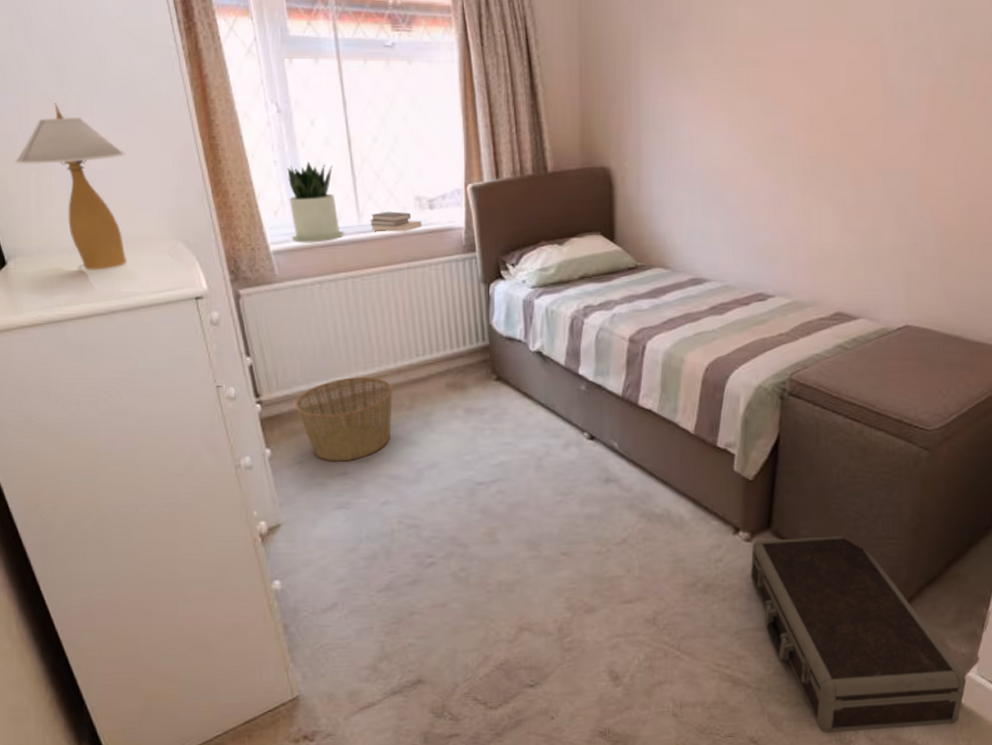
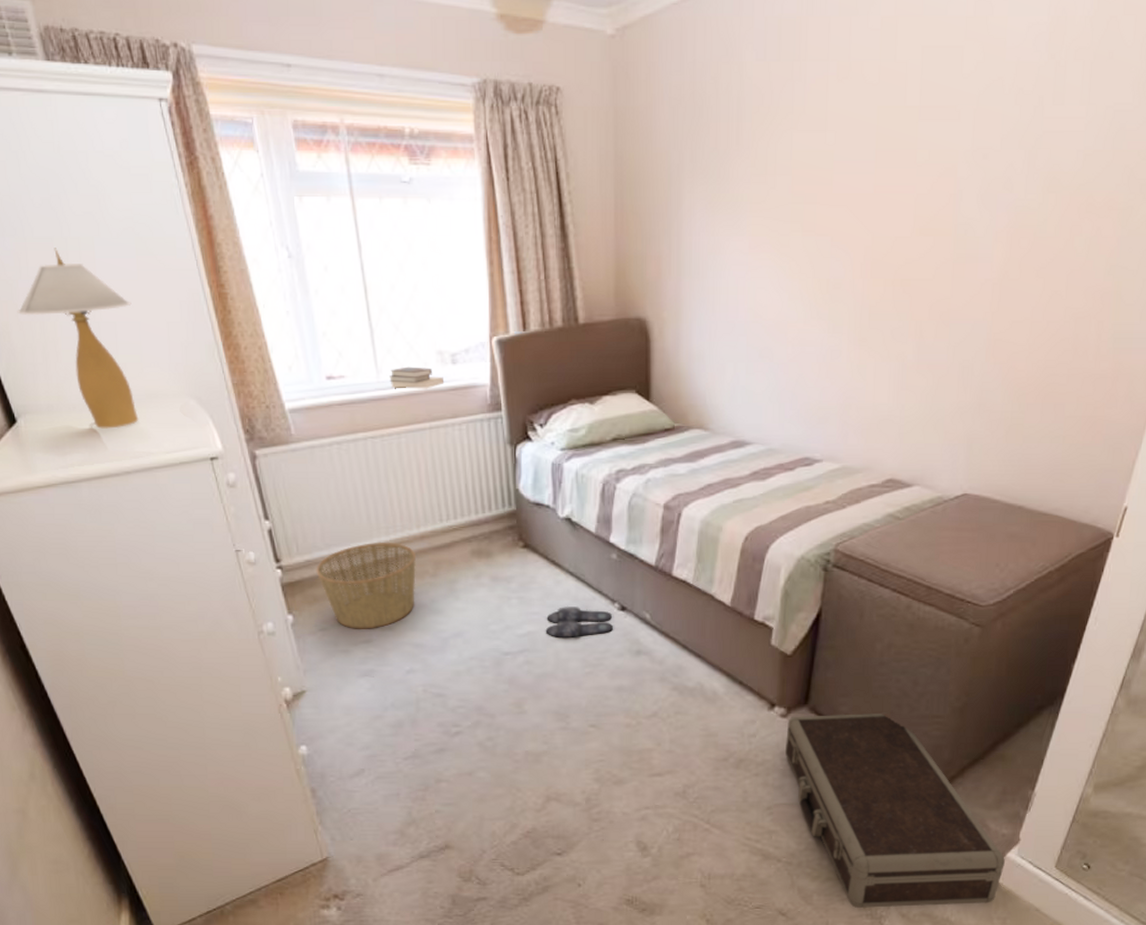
planter: present [287,162,345,243] -> none [300,312,364,401]
slippers: none [517,435,583,468] -> present [545,605,613,639]

